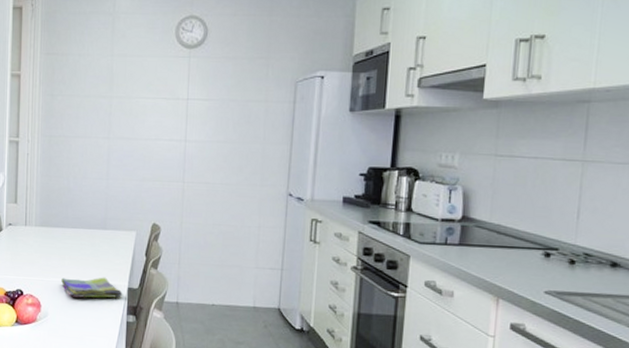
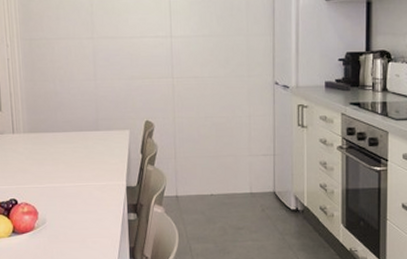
dish towel: present [61,277,123,298] -> none [57,178,122,201]

